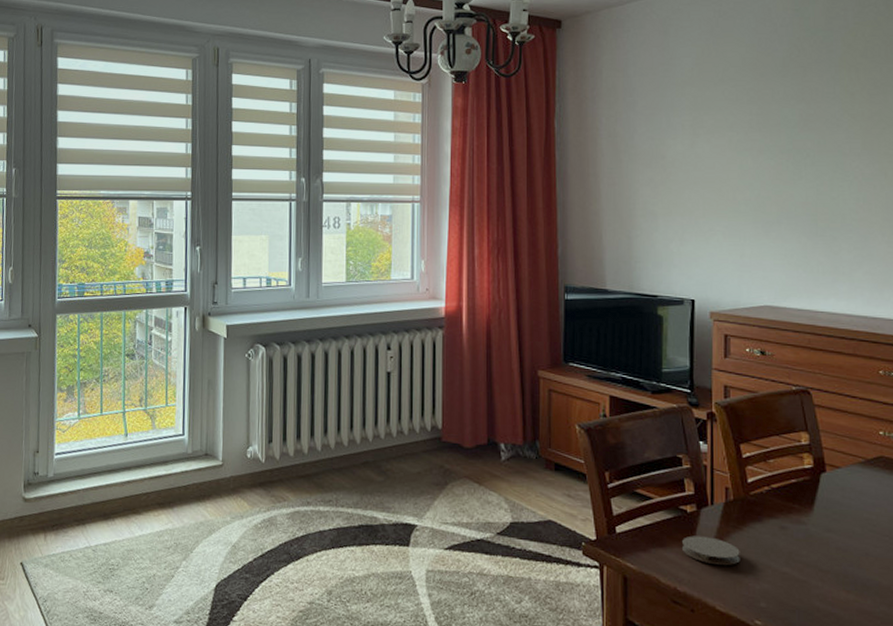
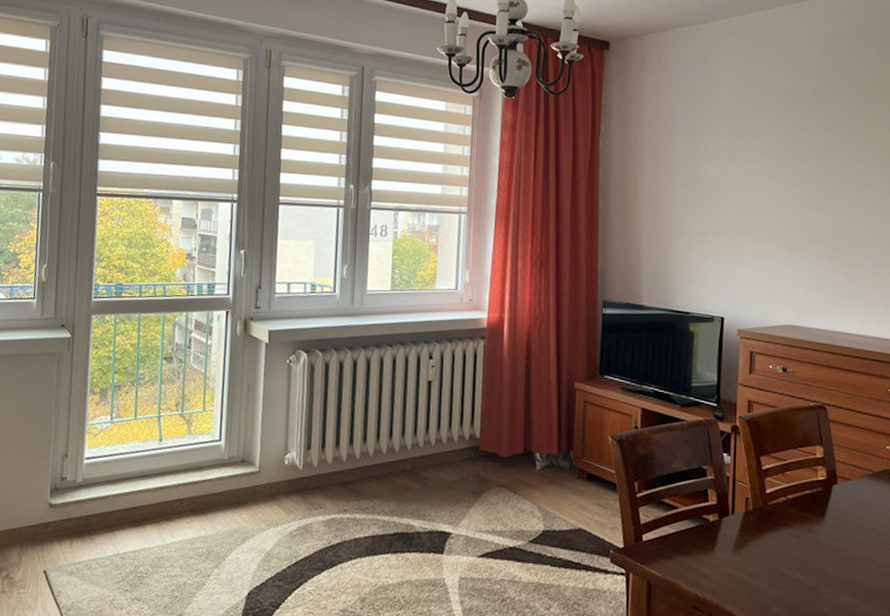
coaster: present [682,535,740,566] -> none [704,544,757,573]

